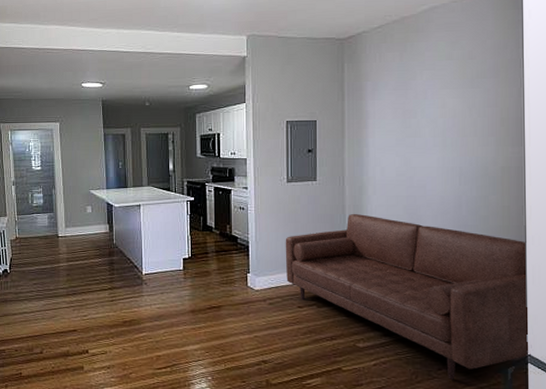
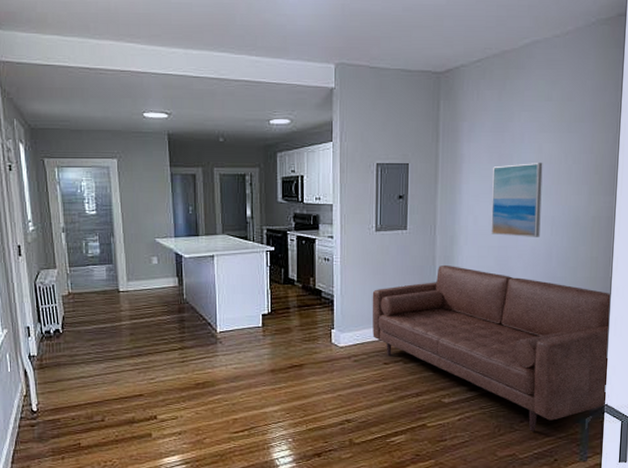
wall art: none [398,117,448,187] -> present [491,163,543,237]

